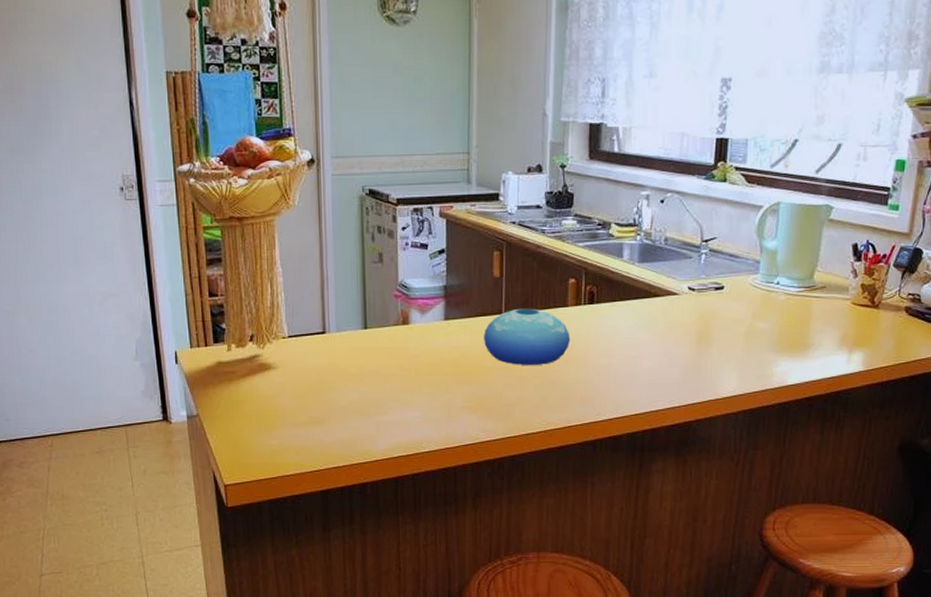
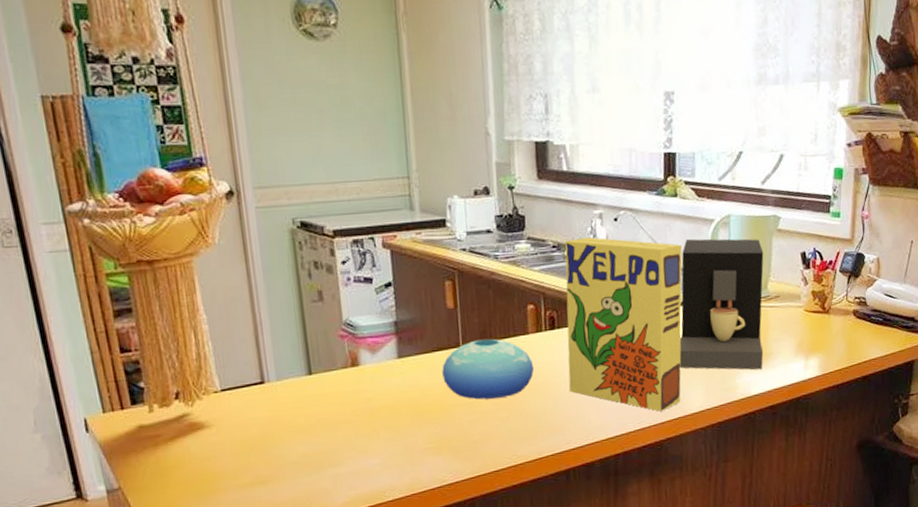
cereal box: none [603,217,727,392] -> present [564,237,682,412]
coffee maker: none [715,225,812,360] -> present [679,238,764,370]

